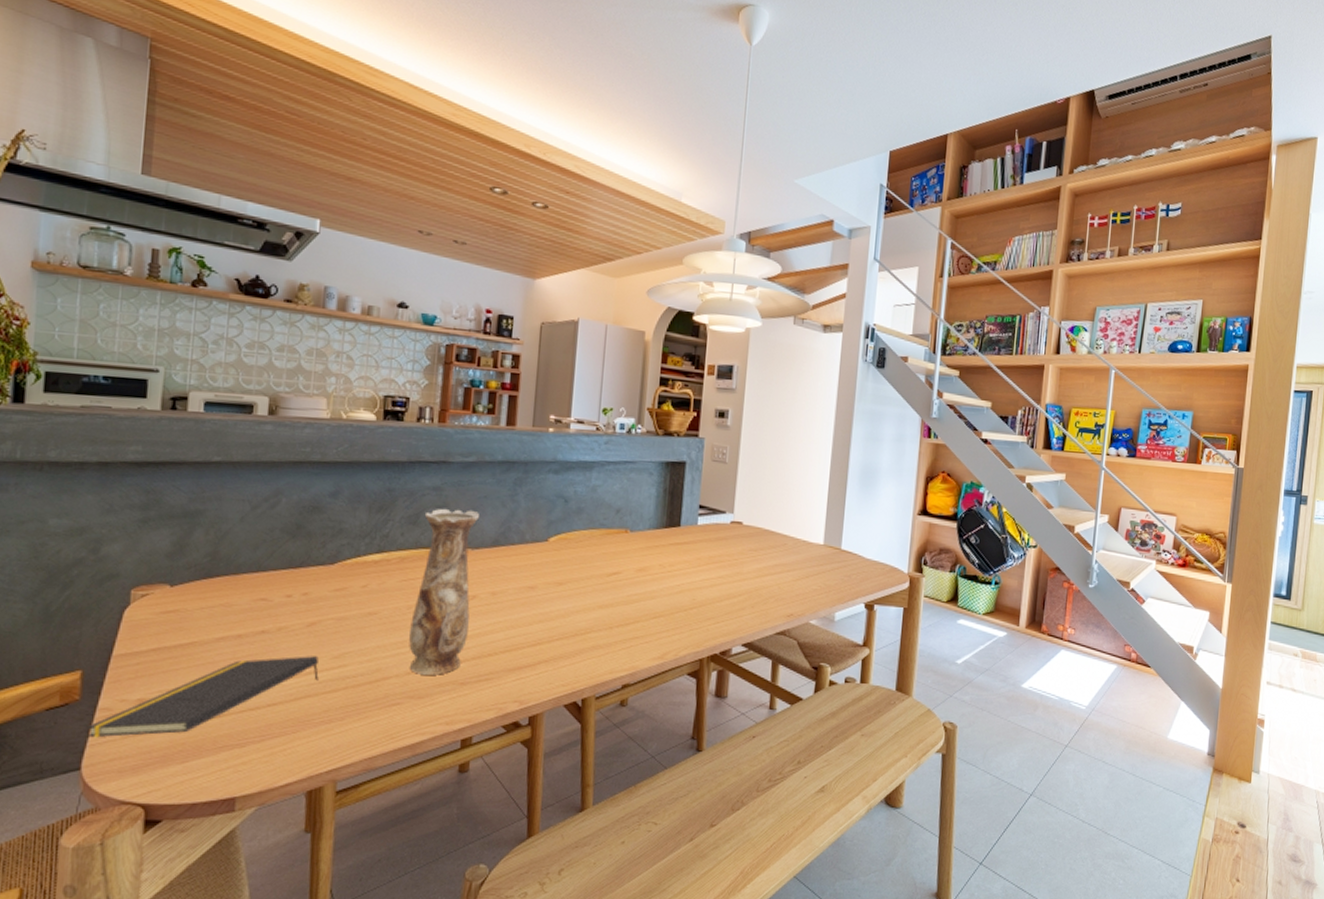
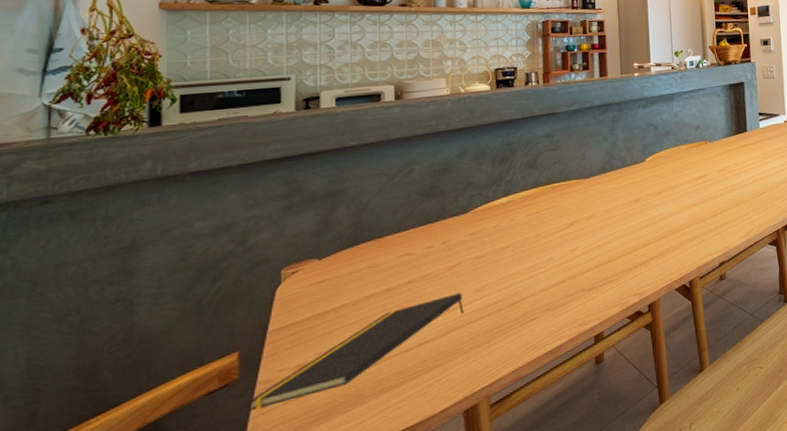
vase: present [409,508,479,675] -> none [539,147,589,290]

